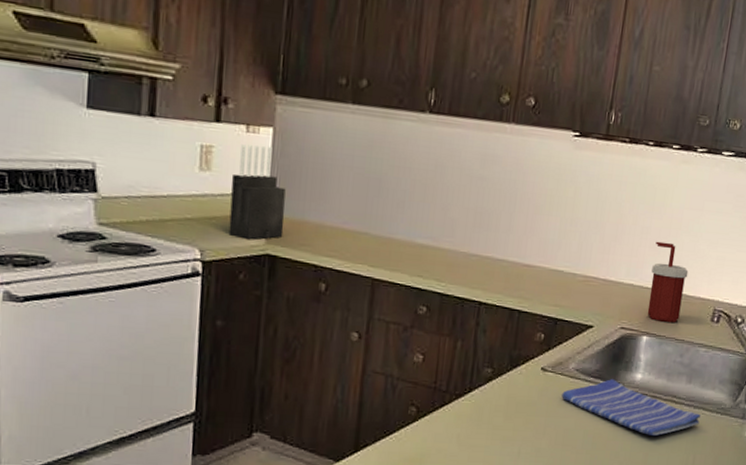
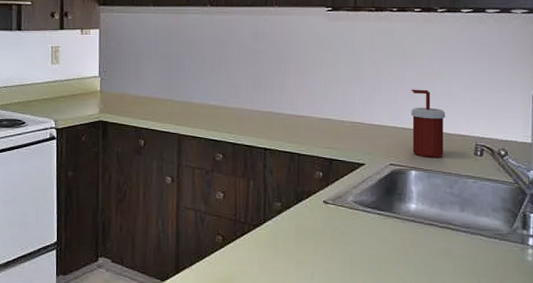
knife block: present [228,144,286,240] -> none [73,42,111,111]
dish towel: present [562,379,701,436] -> none [344,209,479,260]

